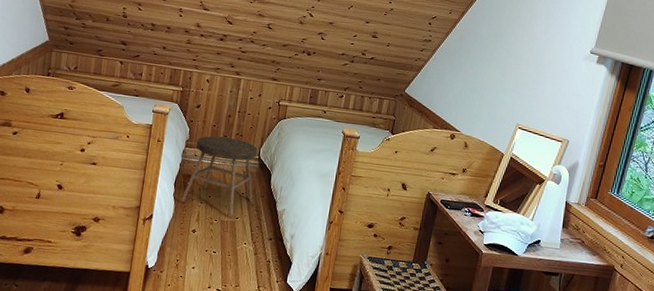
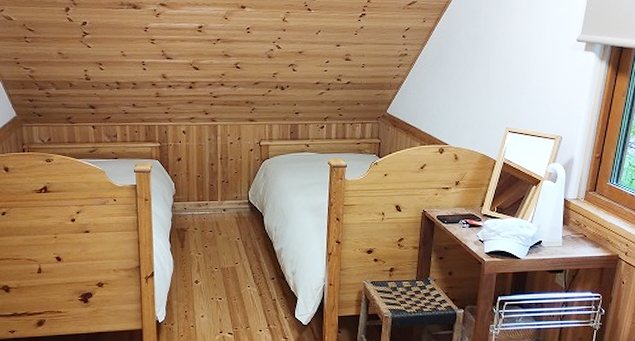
stool: present [180,136,257,217] -> none [178,186,249,263]

